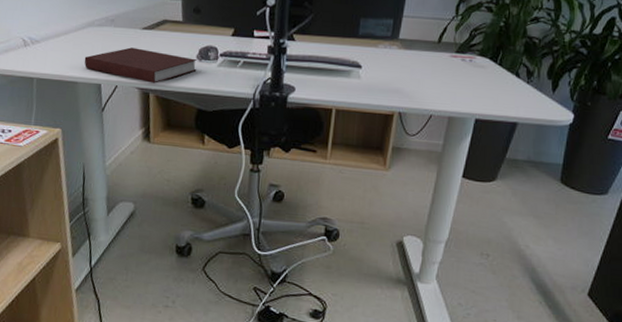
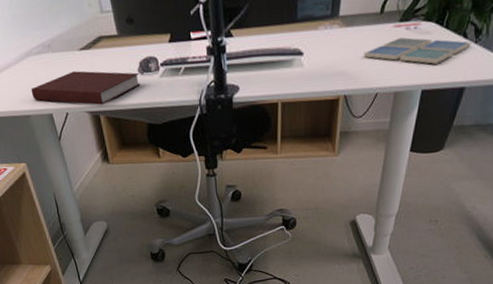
drink coaster: none [420,67,523,97] -> present [364,37,471,64]

